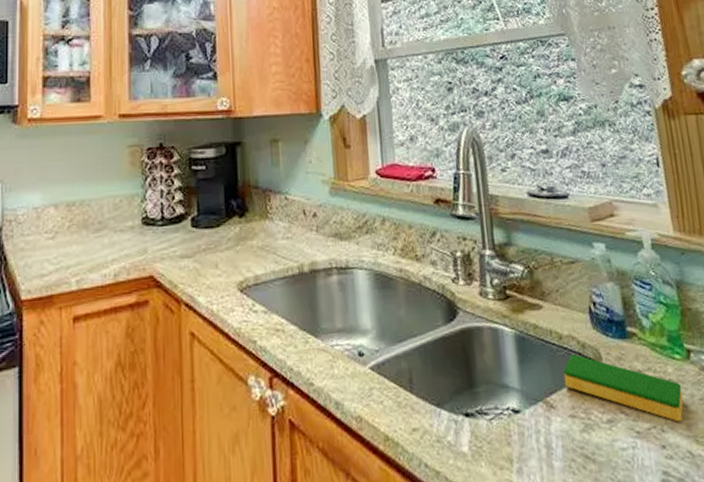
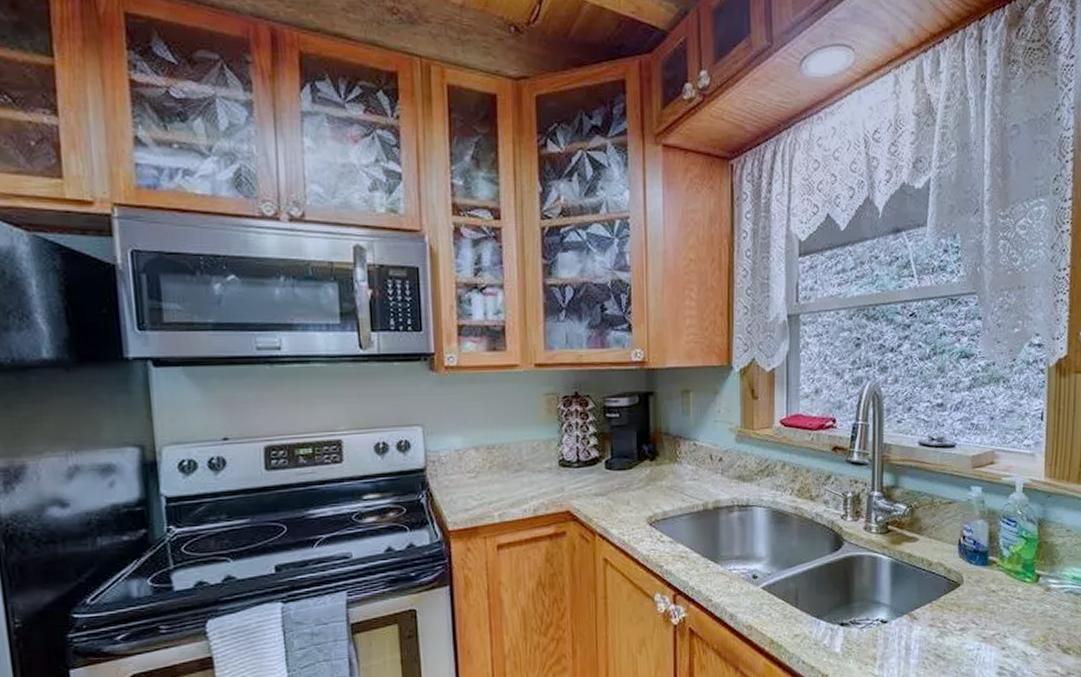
dish sponge: present [563,354,684,422] -> none [928,578,1027,630]

